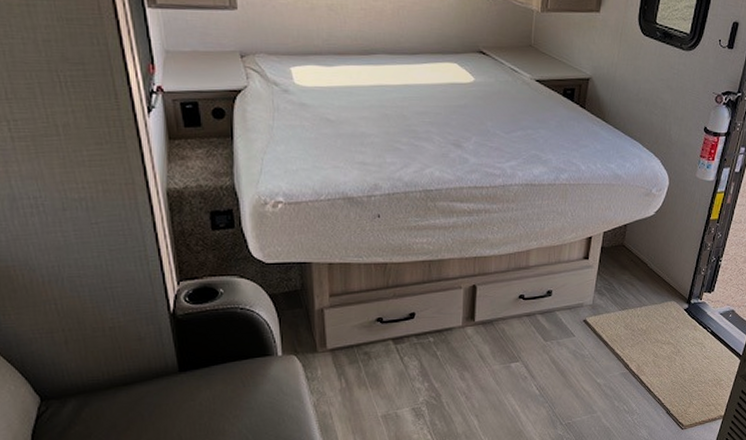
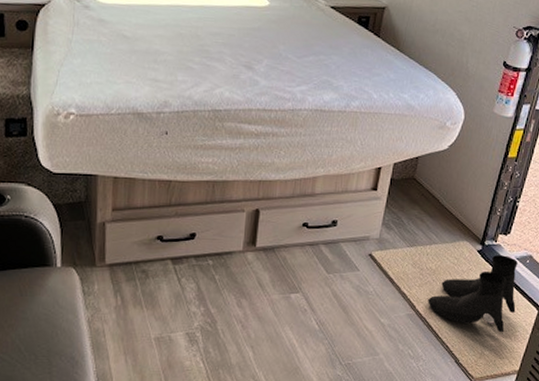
boots: none [640,312,721,383] -> present [428,255,518,333]

